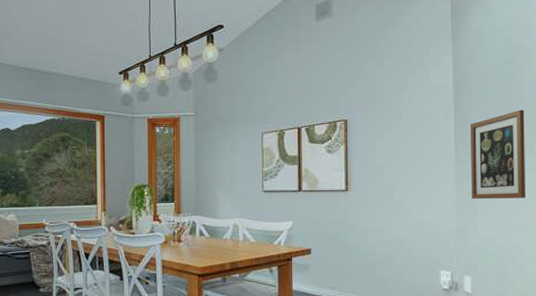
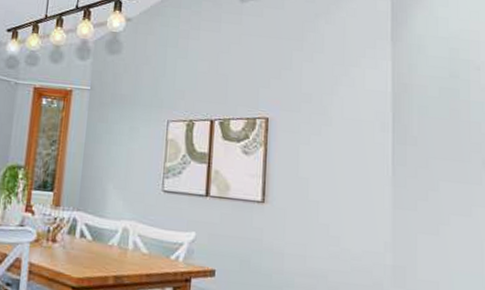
wall art: present [471,109,525,199] -> none [410,131,474,237]

